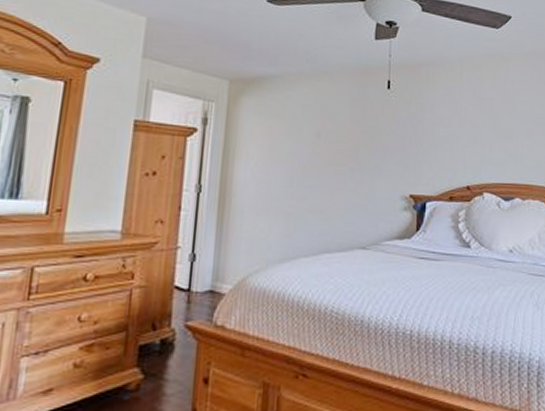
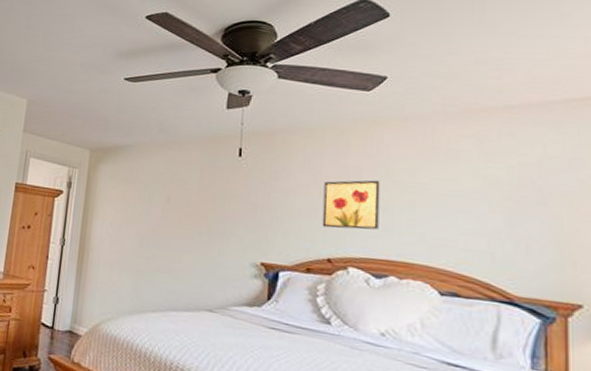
wall art: none [462,111,507,157] -> present [322,180,380,230]

